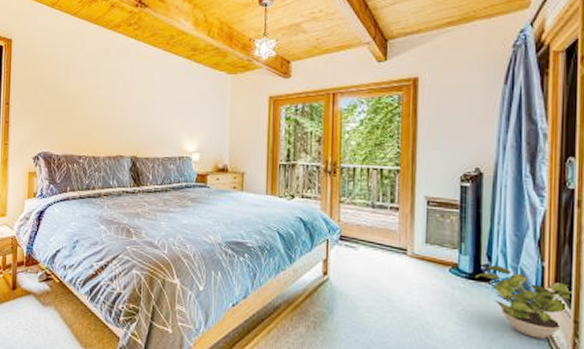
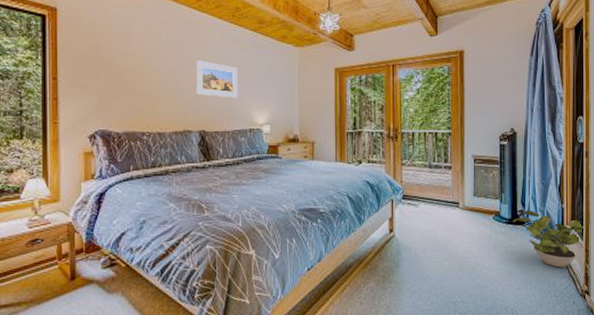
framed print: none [129,87,170,126] -> present [196,60,238,99]

